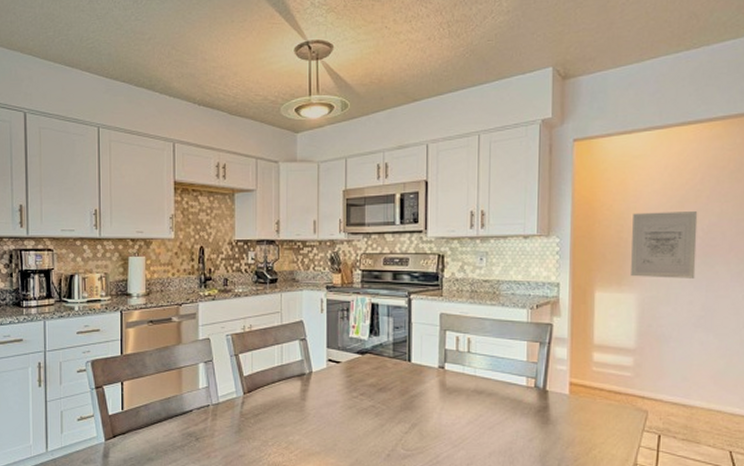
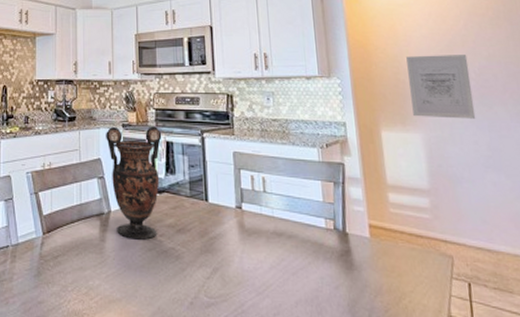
vase: none [309,288,367,398] -> present [106,126,162,240]

